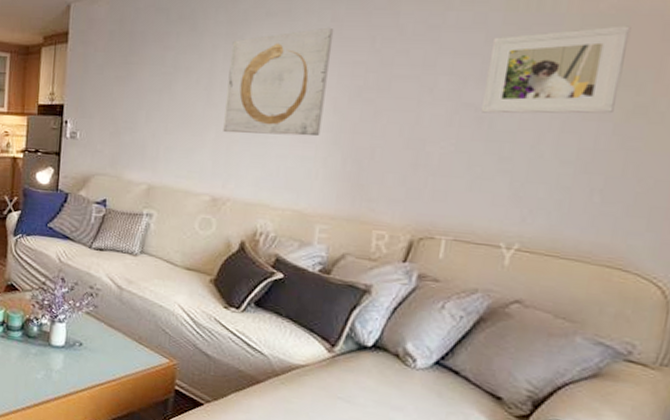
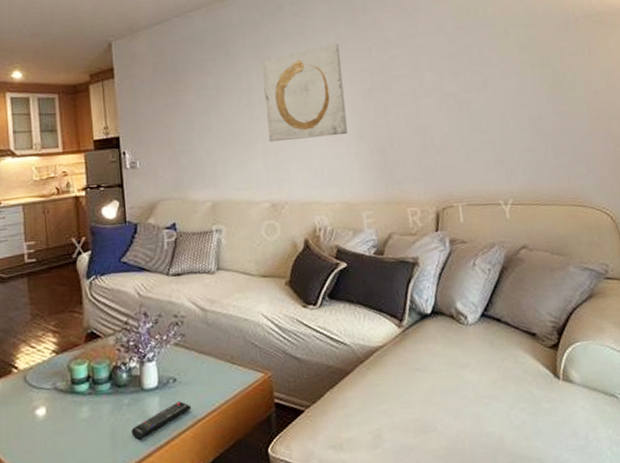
remote control: none [34,363,93,387] -> present [131,401,192,440]
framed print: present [480,25,631,114] -> none [453,23,542,98]

